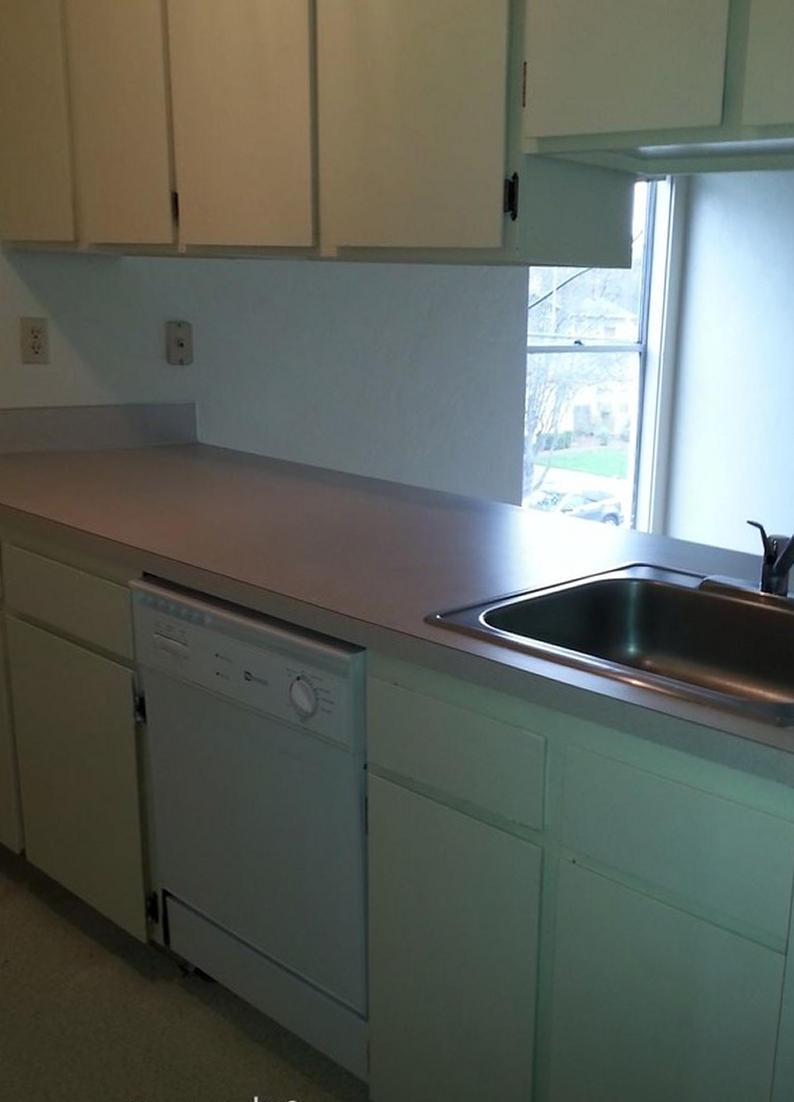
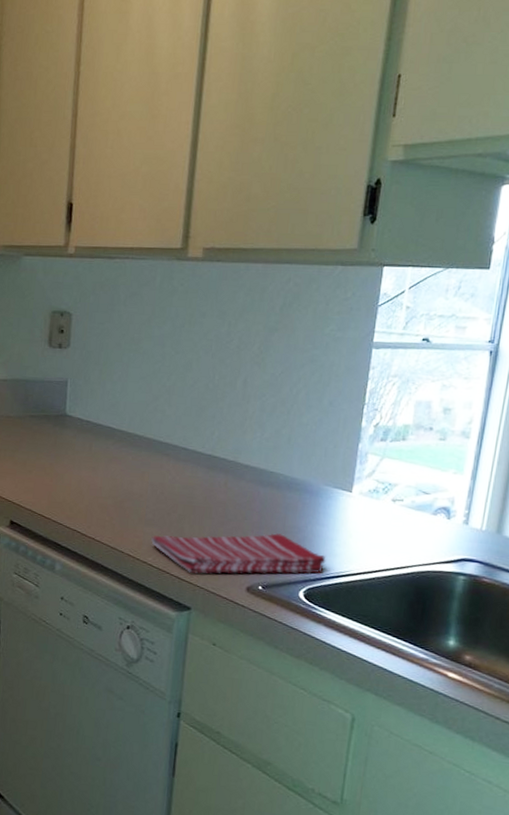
dish towel: none [314,557,503,609] -> present [151,533,326,574]

